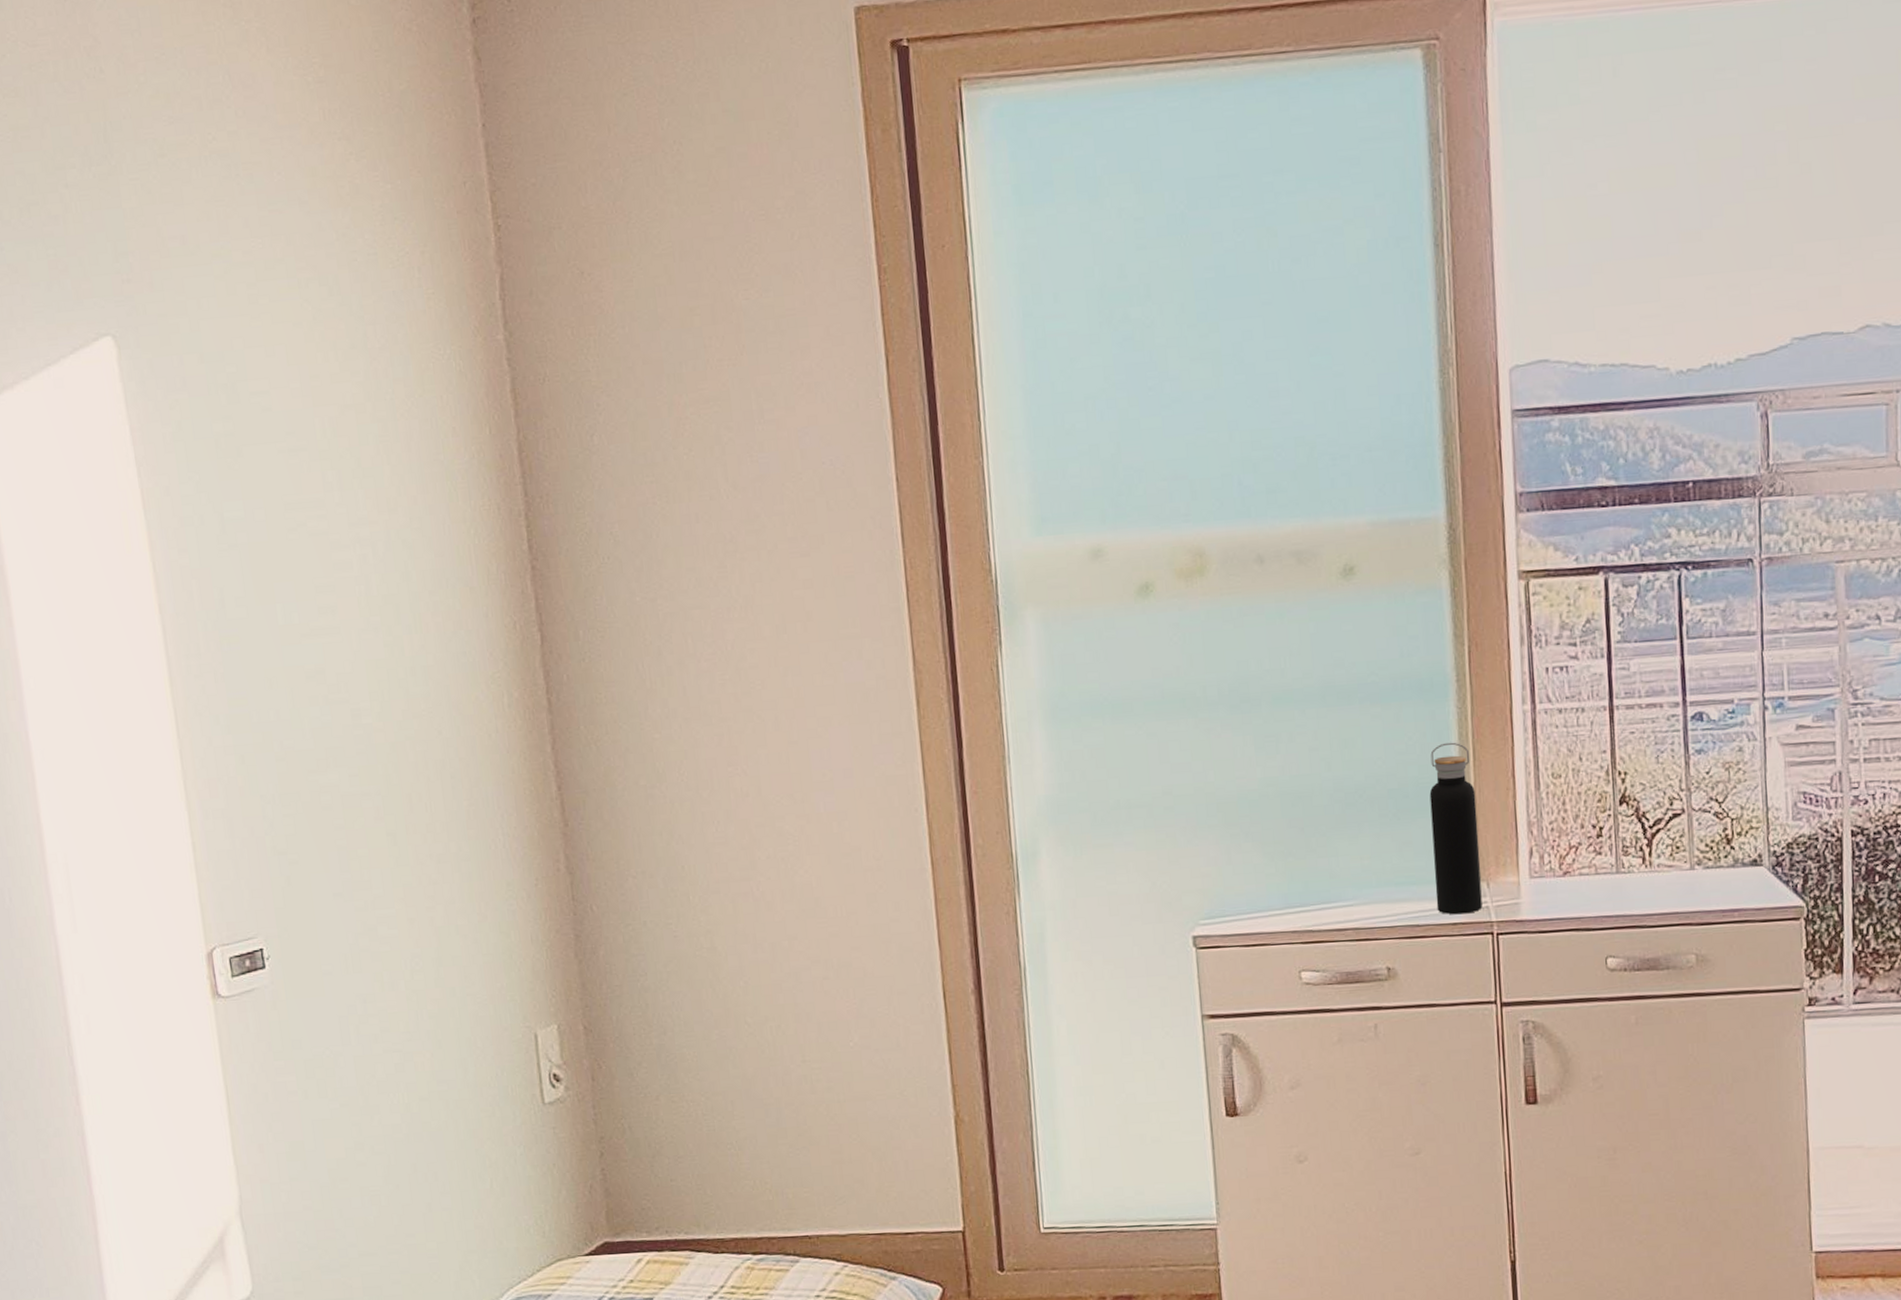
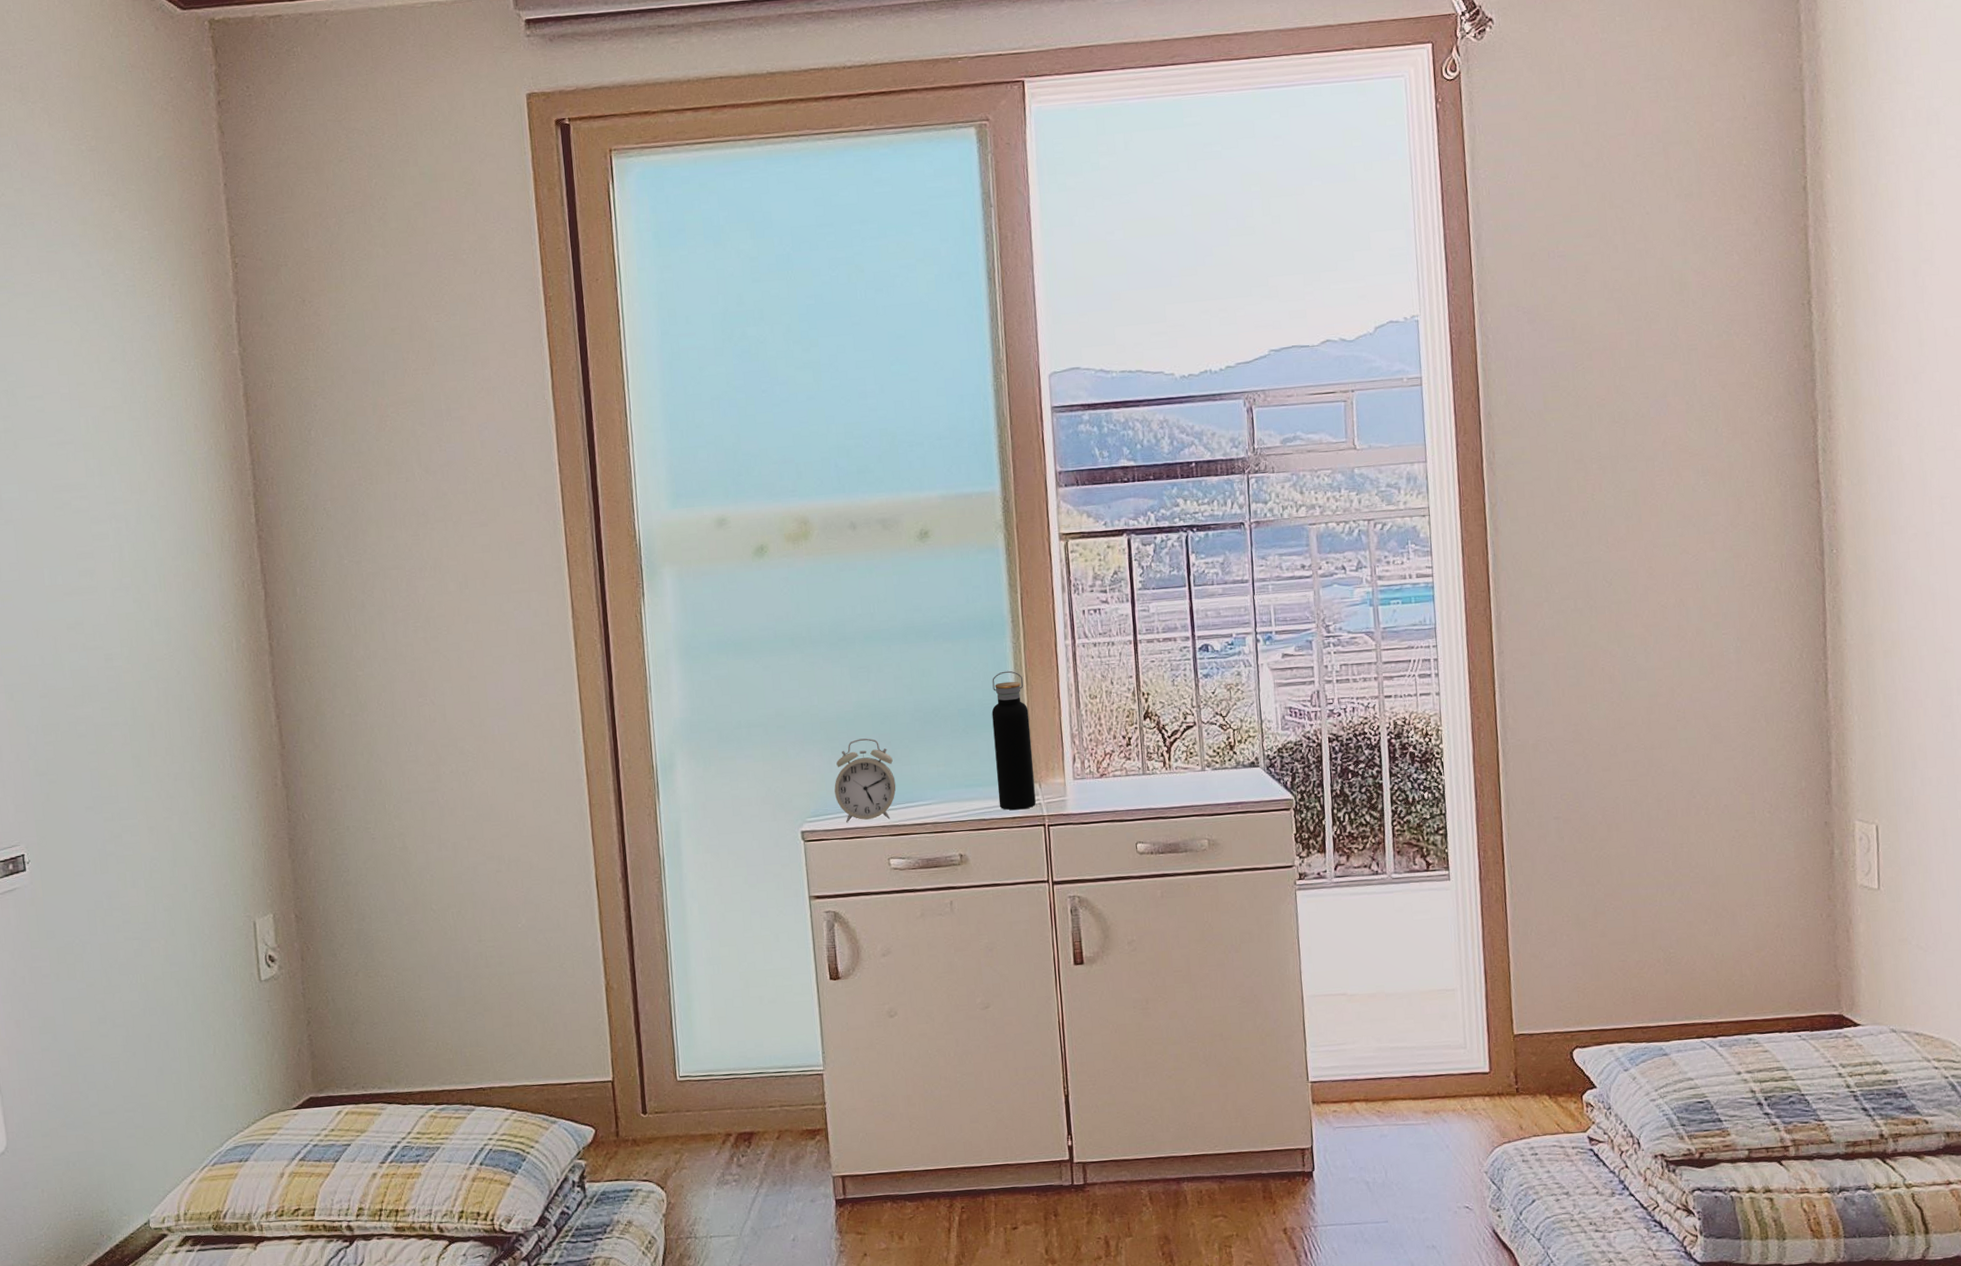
alarm clock: none [1233,823,1310,926] -> present [834,738,896,822]

